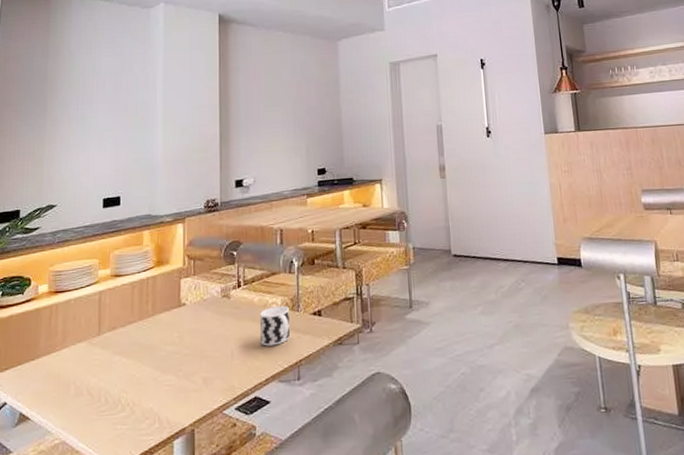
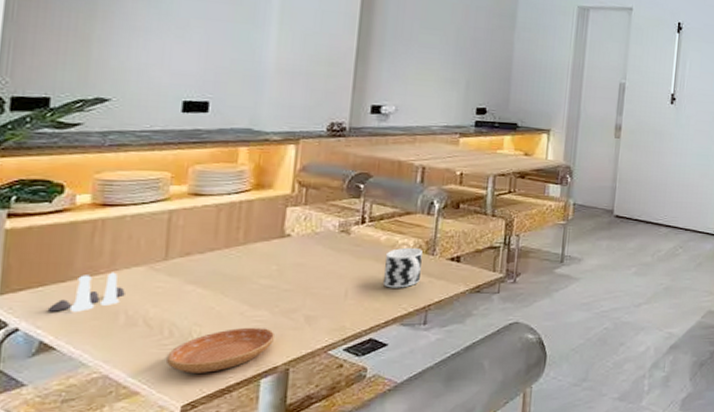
salt and pepper shaker set: none [23,349,73,387] -> present [47,272,125,312]
saucer: none [105,391,182,437] -> present [167,328,276,374]

